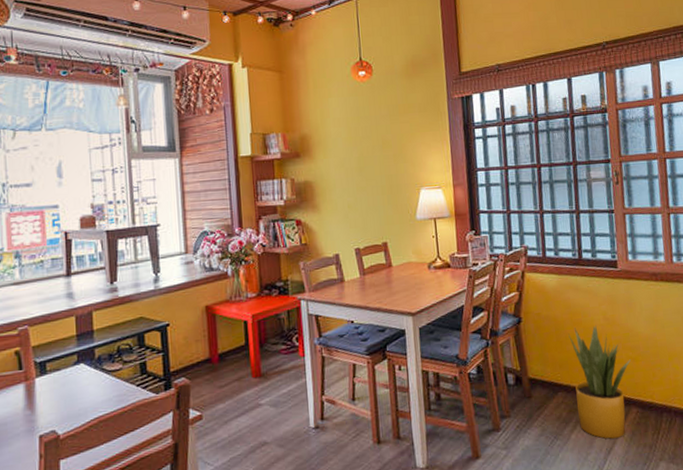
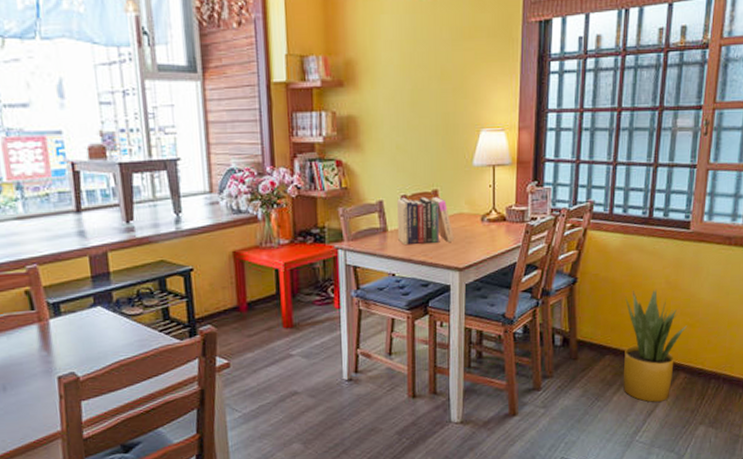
books: none [352,247,405,294] -> present [396,196,454,245]

